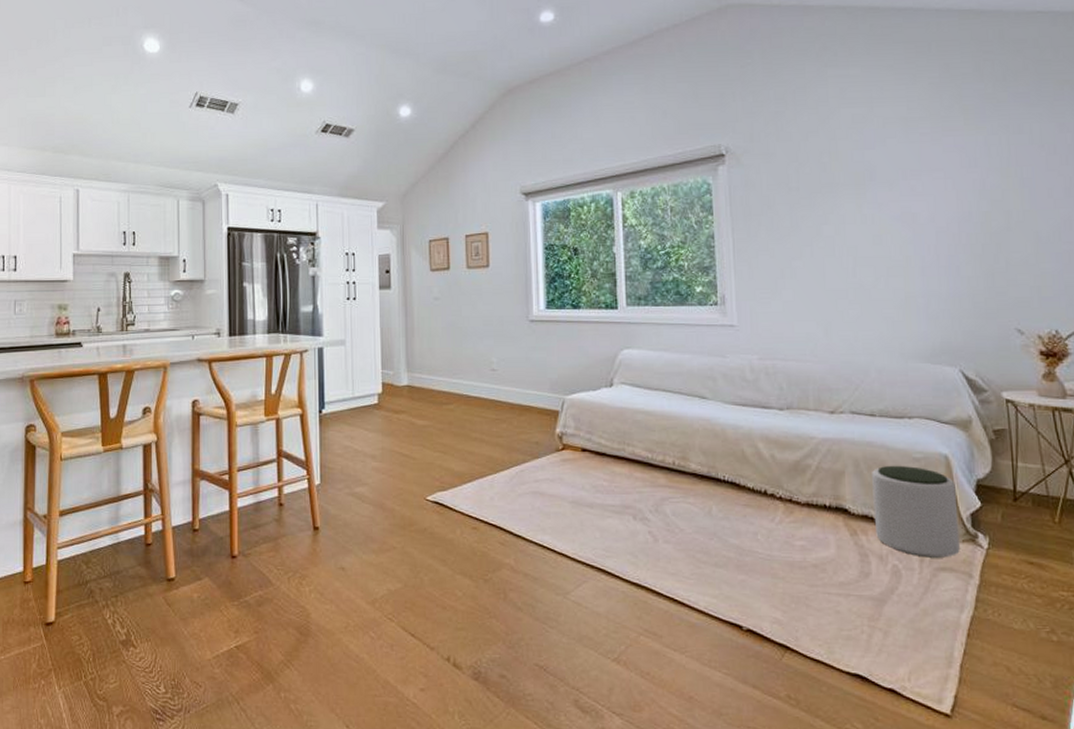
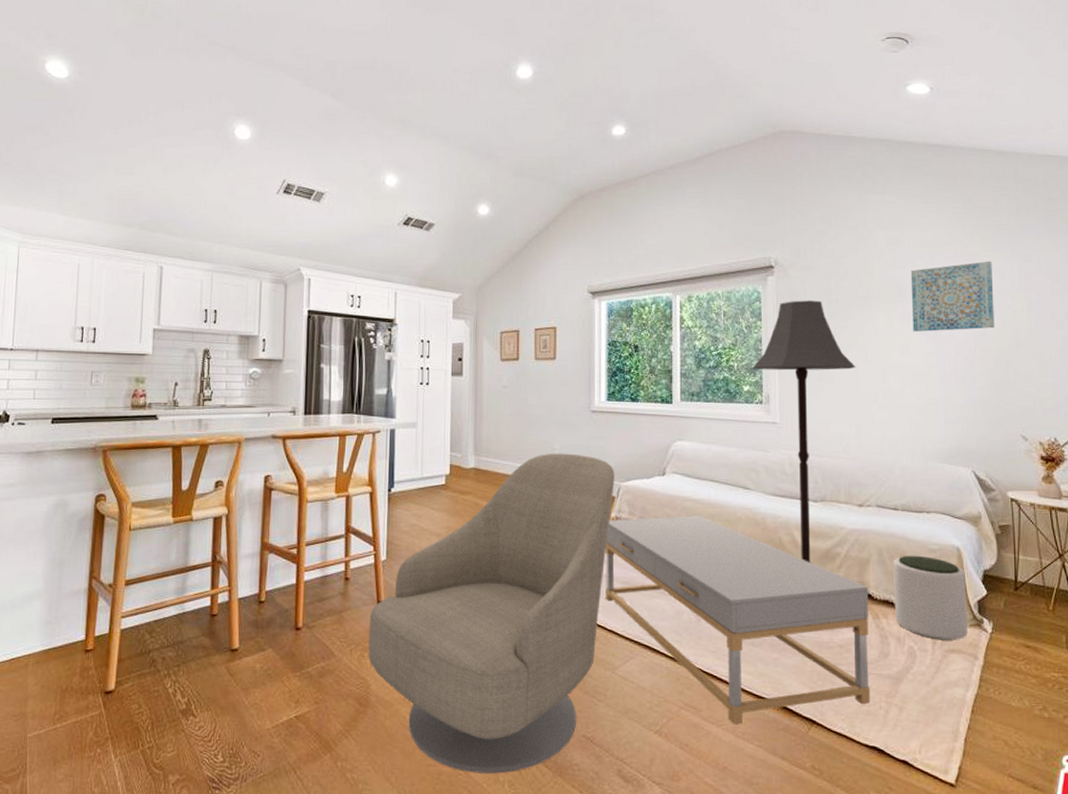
armchair: none [306,366,558,704] -> present [368,453,615,774]
coffee table: none [551,427,850,652] -> present [605,515,870,725]
floor lamp: none [706,189,822,476] -> present [753,300,856,562]
wall art: none [881,135,981,218] -> present [911,261,994,332]

